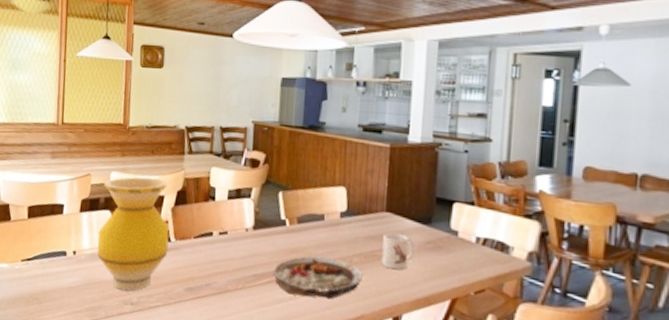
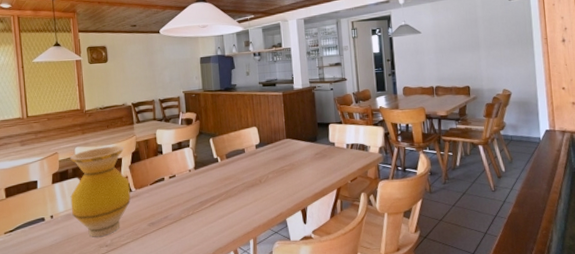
plate: present [273,256,363,300] -> none [214,178,277,210]
mug: present [381,232,414,270] -> none [287,151,309,177]

